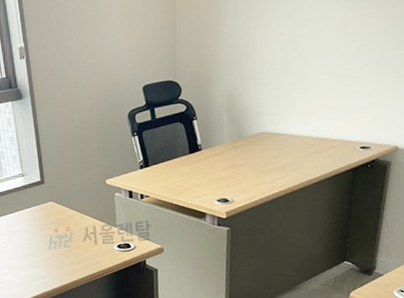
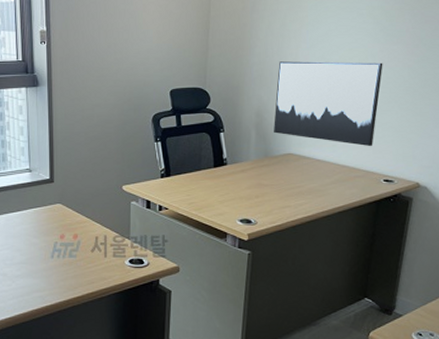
wall art: none [245,30,356,117] -> present [274,61,383,147]

